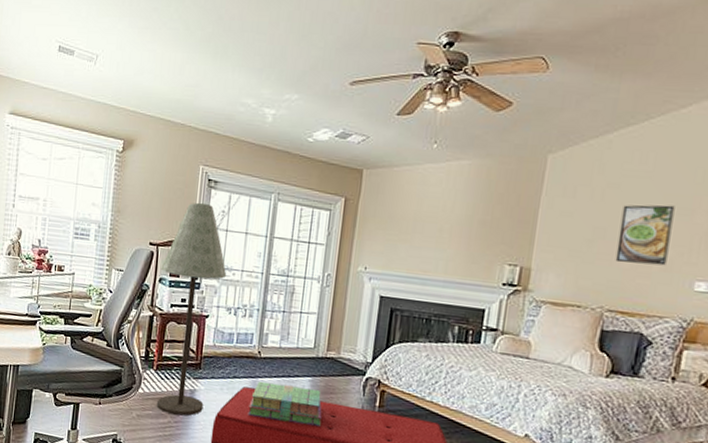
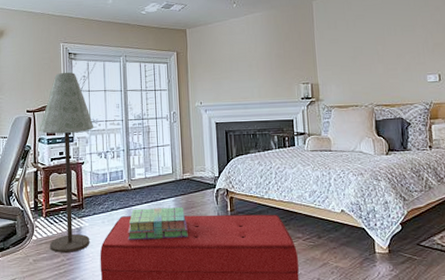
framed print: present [615,205,675,266] -> none [369,25,406,70]

